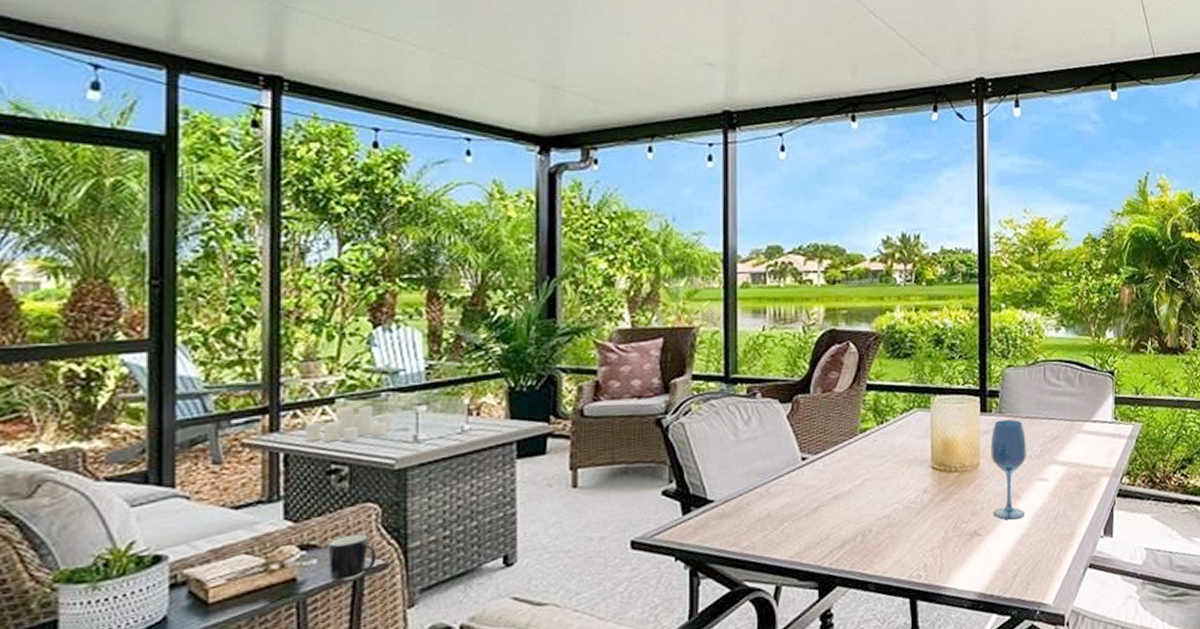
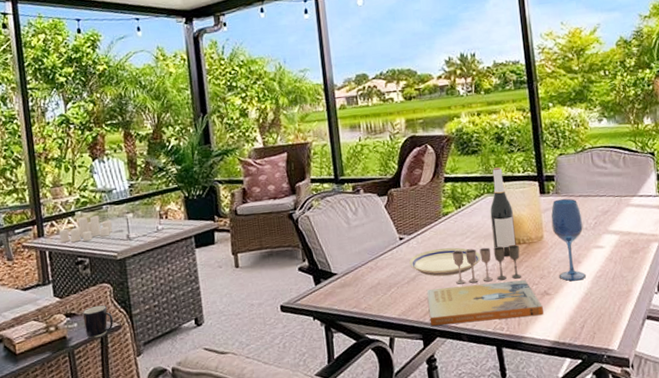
plate: none [811,473,903,509] -> present [409,247,482,277]
book: none [829,517,971,571] -> present [426,280,543,326]
wine glass: none [867,473,949,520] -> present [453,245,521,284]
wine bottle: none [919,376,947,487] -> present [490,167,517,256]

